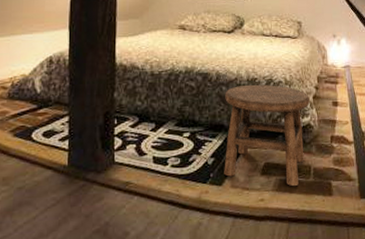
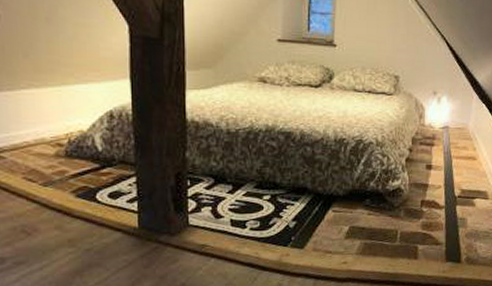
stool: present [224,84,310,186] -> none [306,145,402,249]

